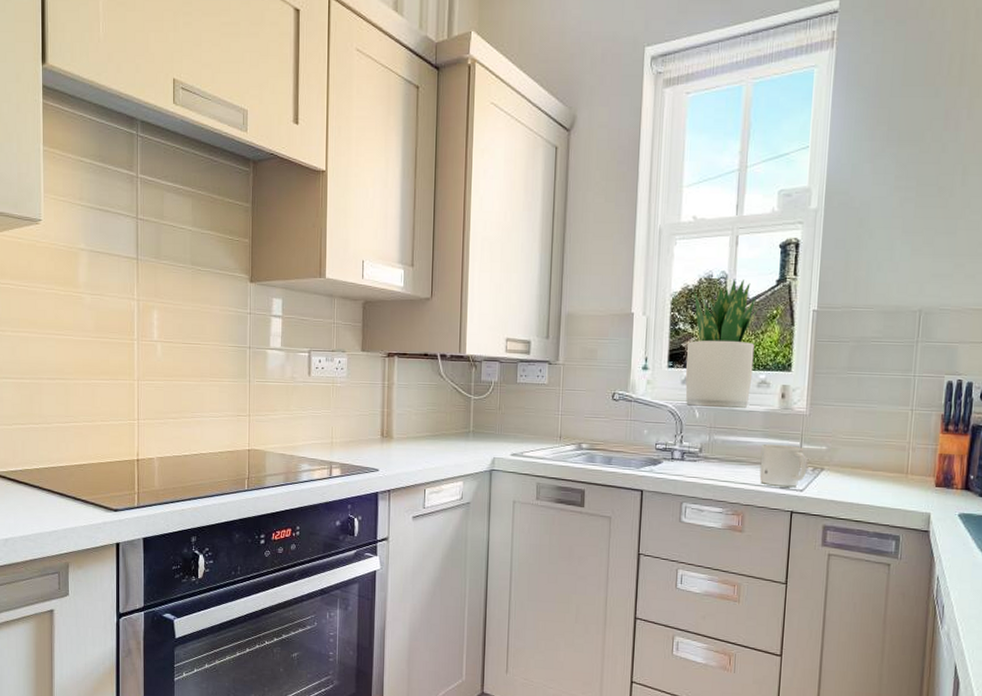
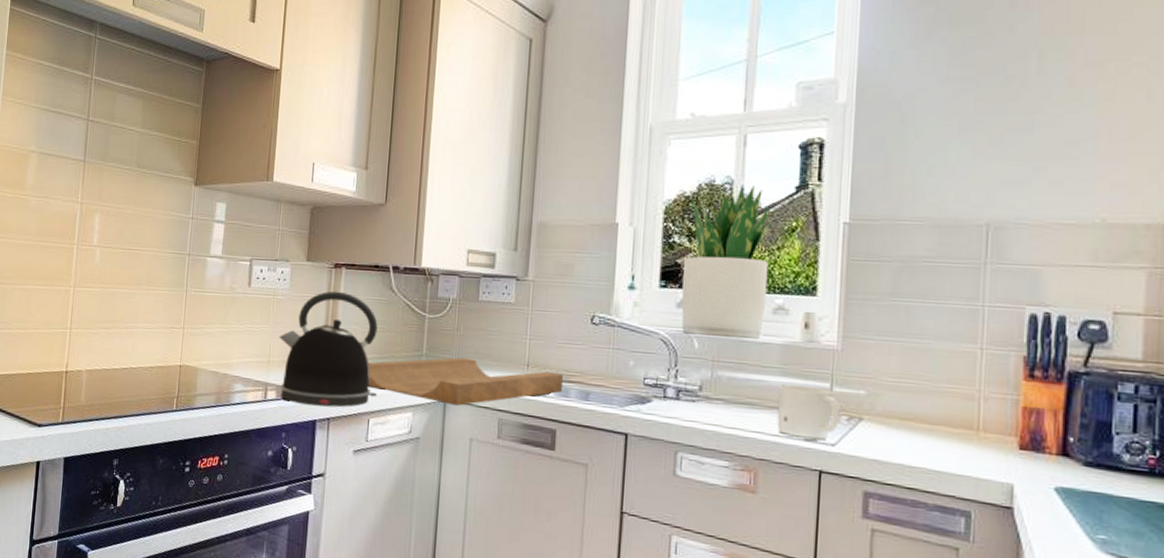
kettle: none [340,377,431,481] -> present [279,291,378,408]
cutting board: none [422,433,591,474] -> present [368,357,564,406]

